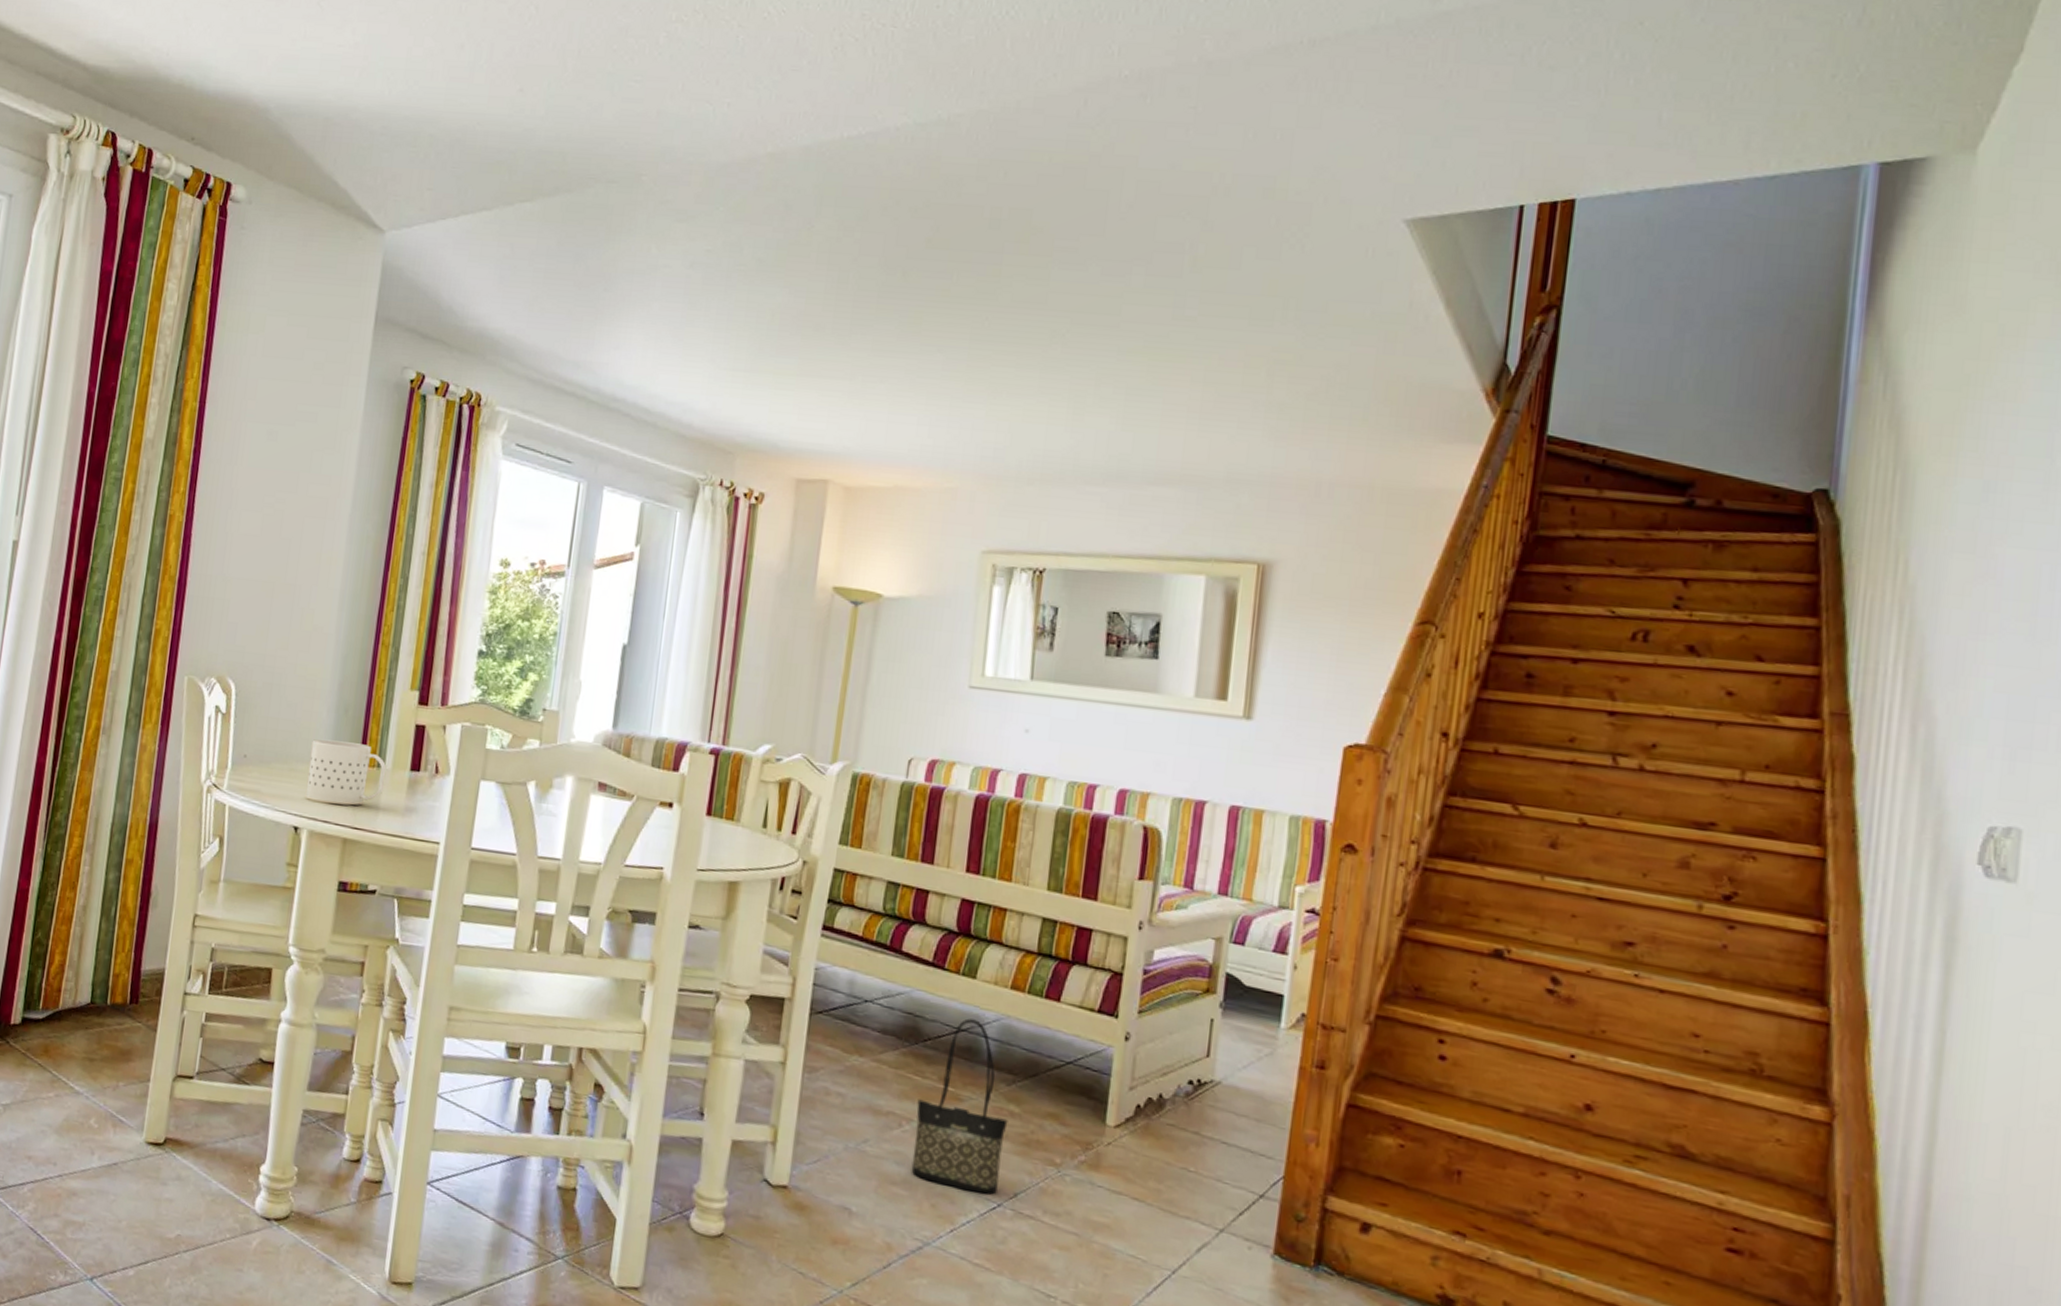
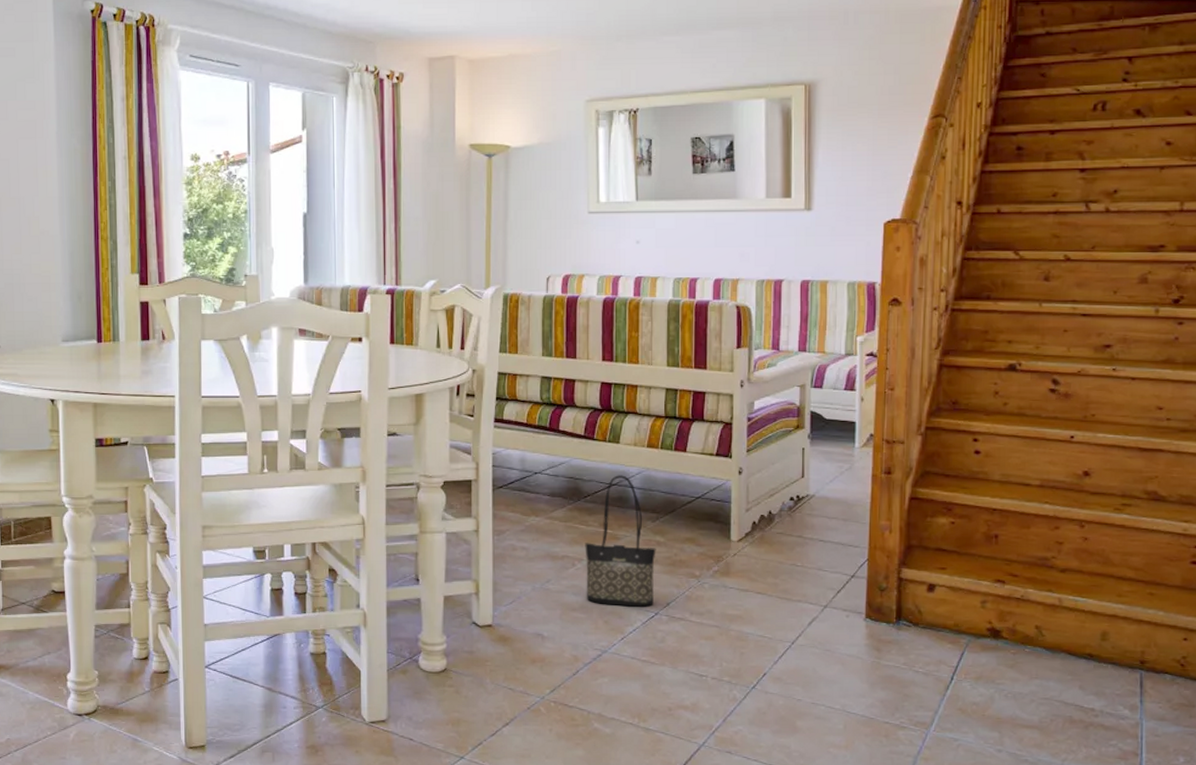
mug: present [305,739,387,806] -> none [54,324,122,377]

